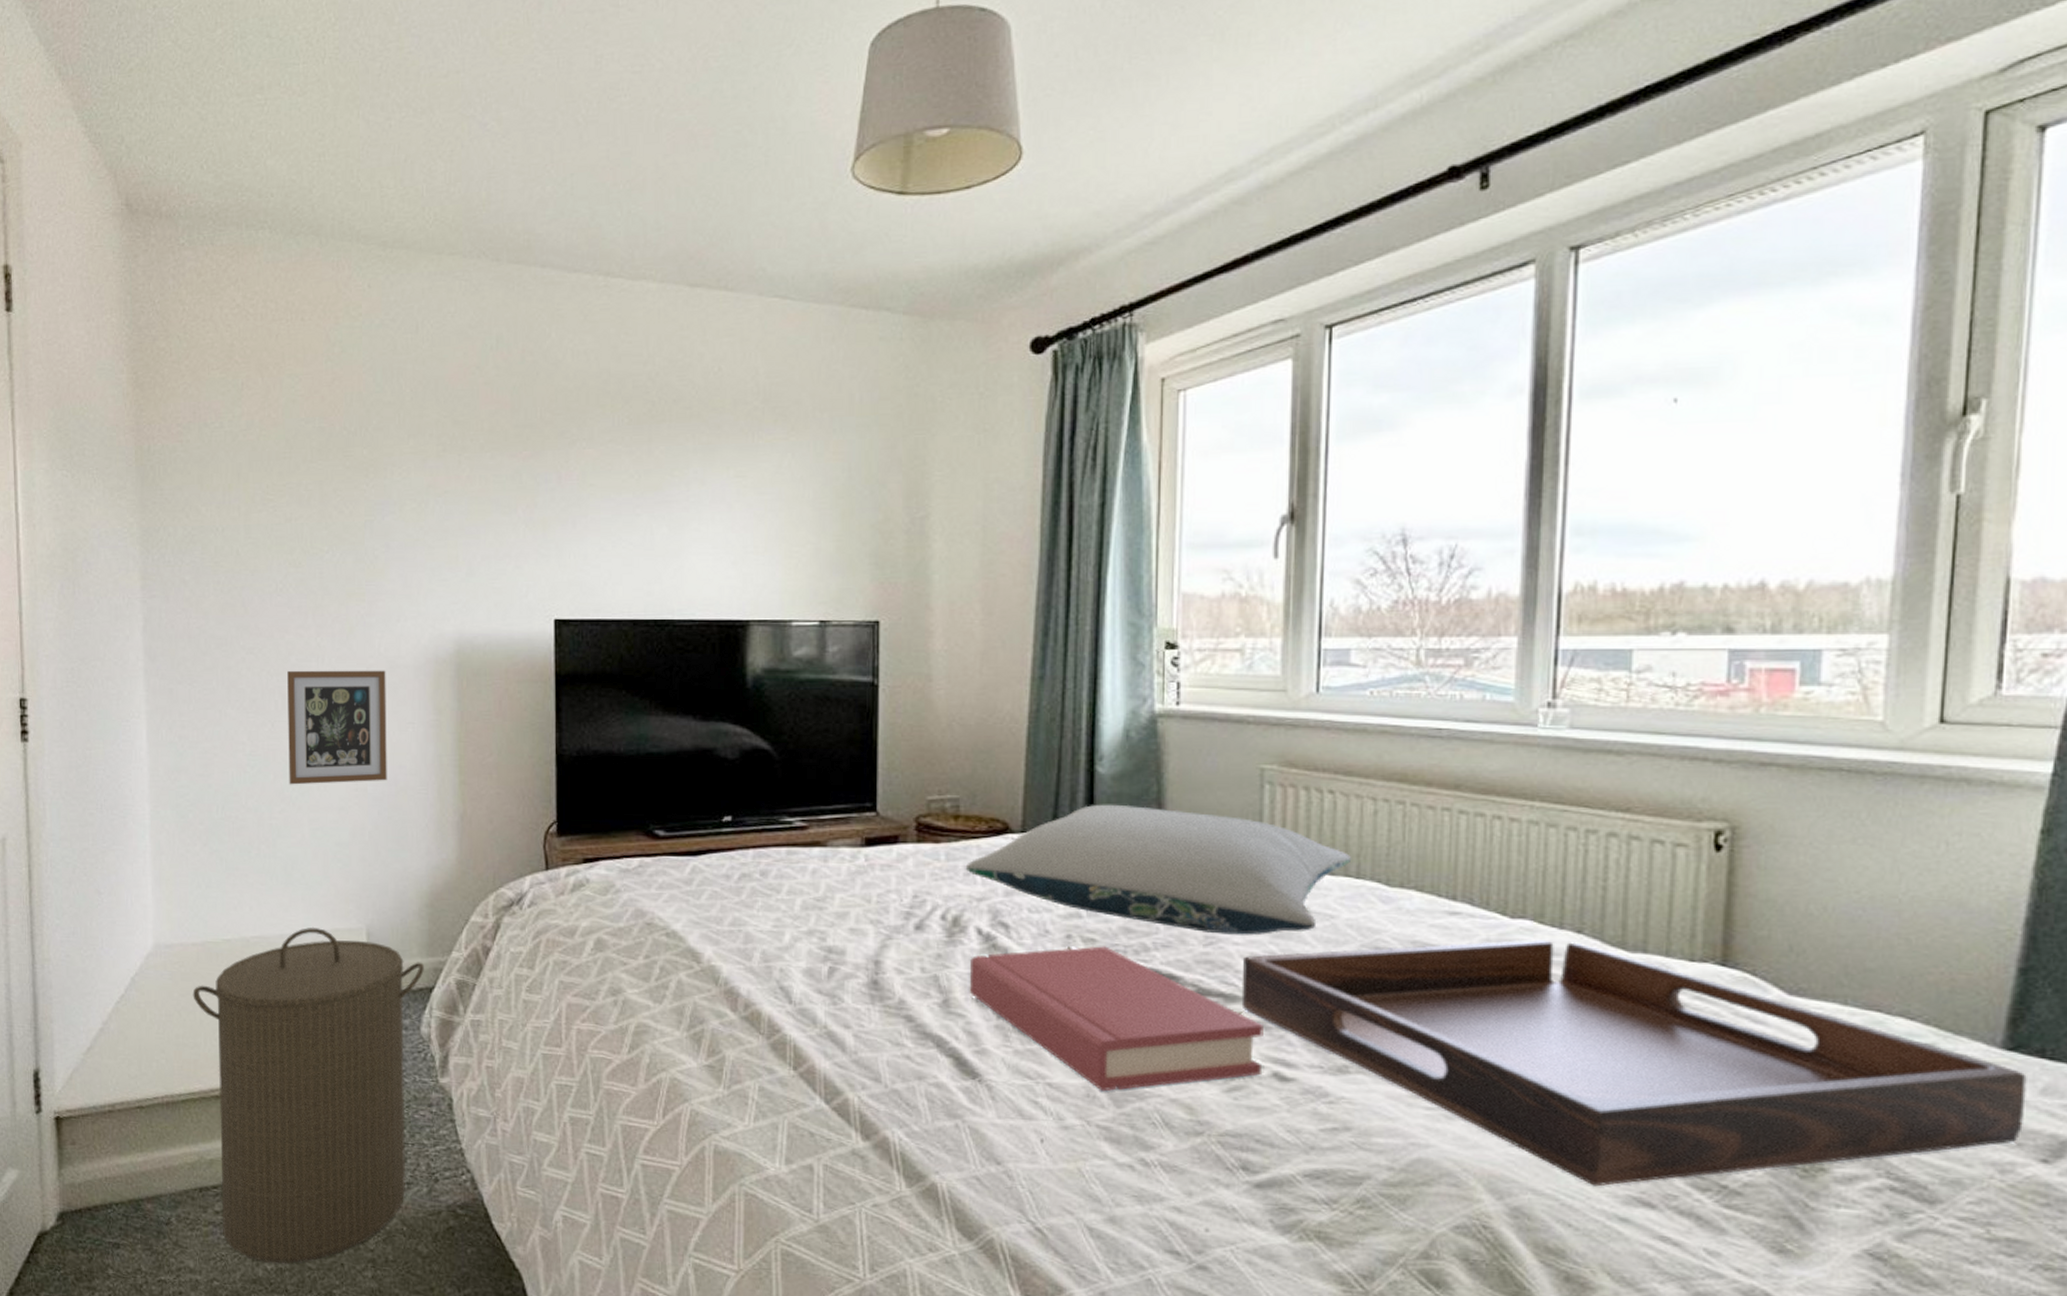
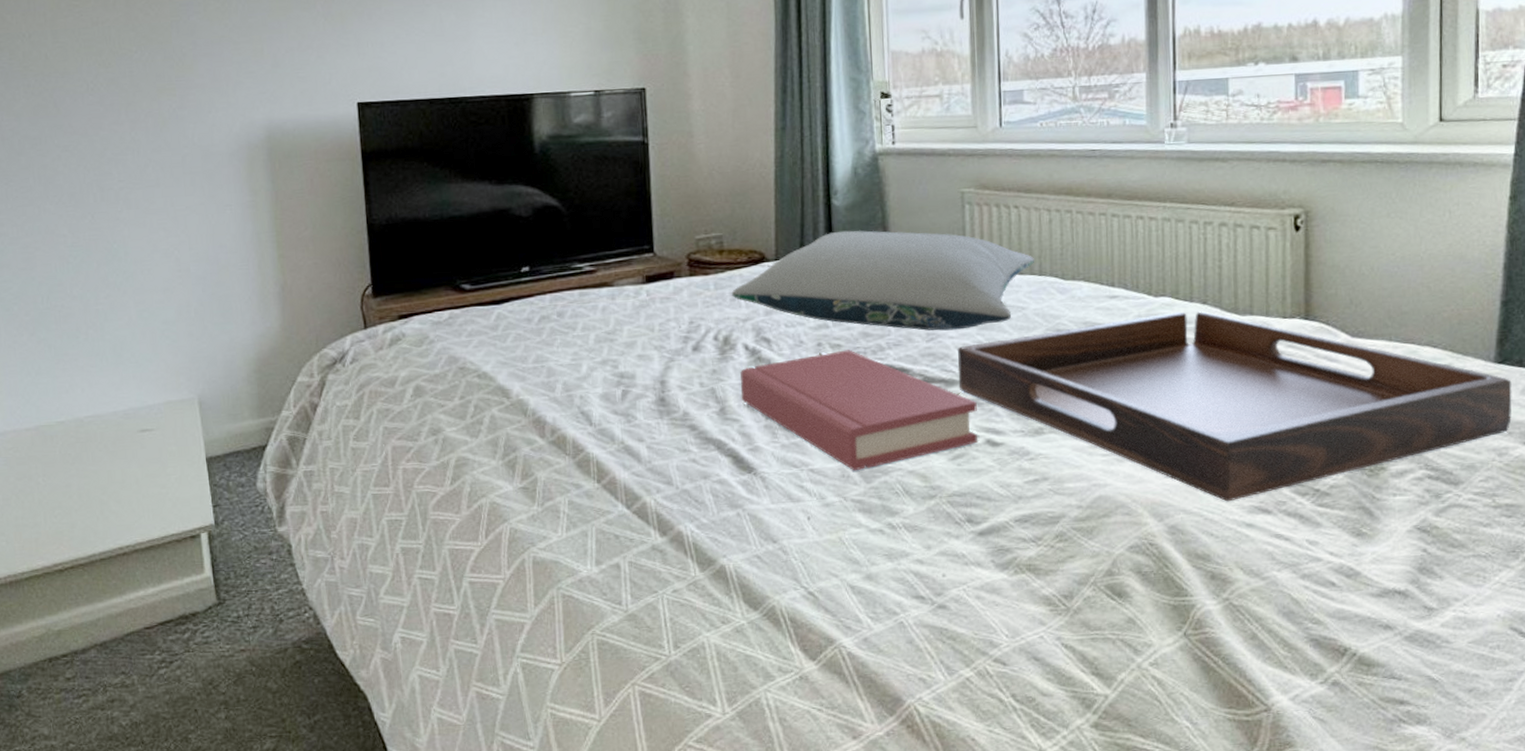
laundry hamper: present [192,926,424,1264] -> none [29,401,256,719]
picture frame: present [287,670,387,785] -> none [104,158,209,271]

